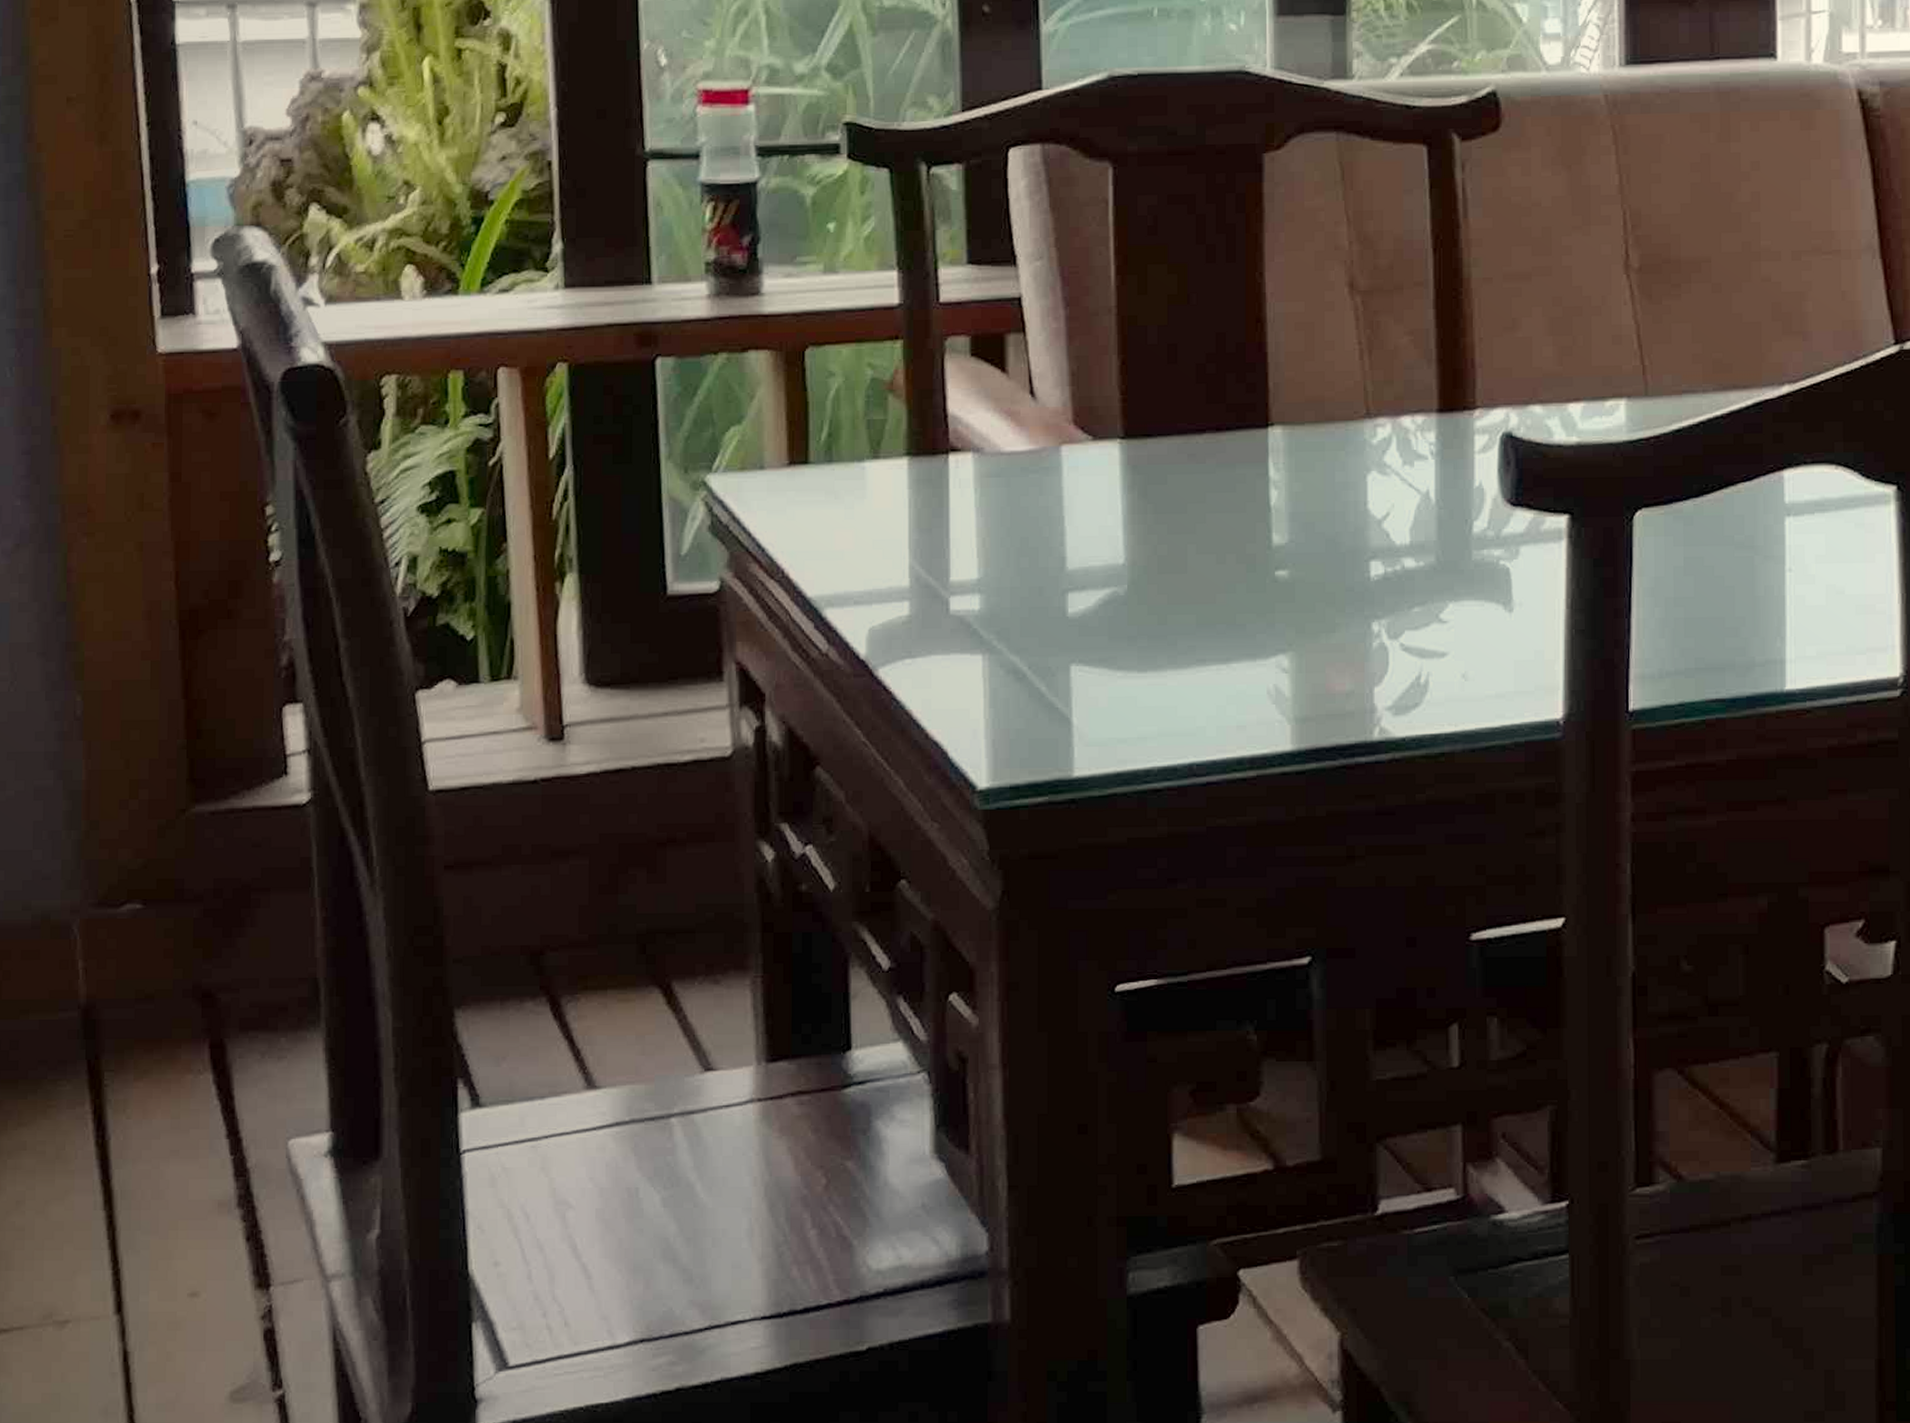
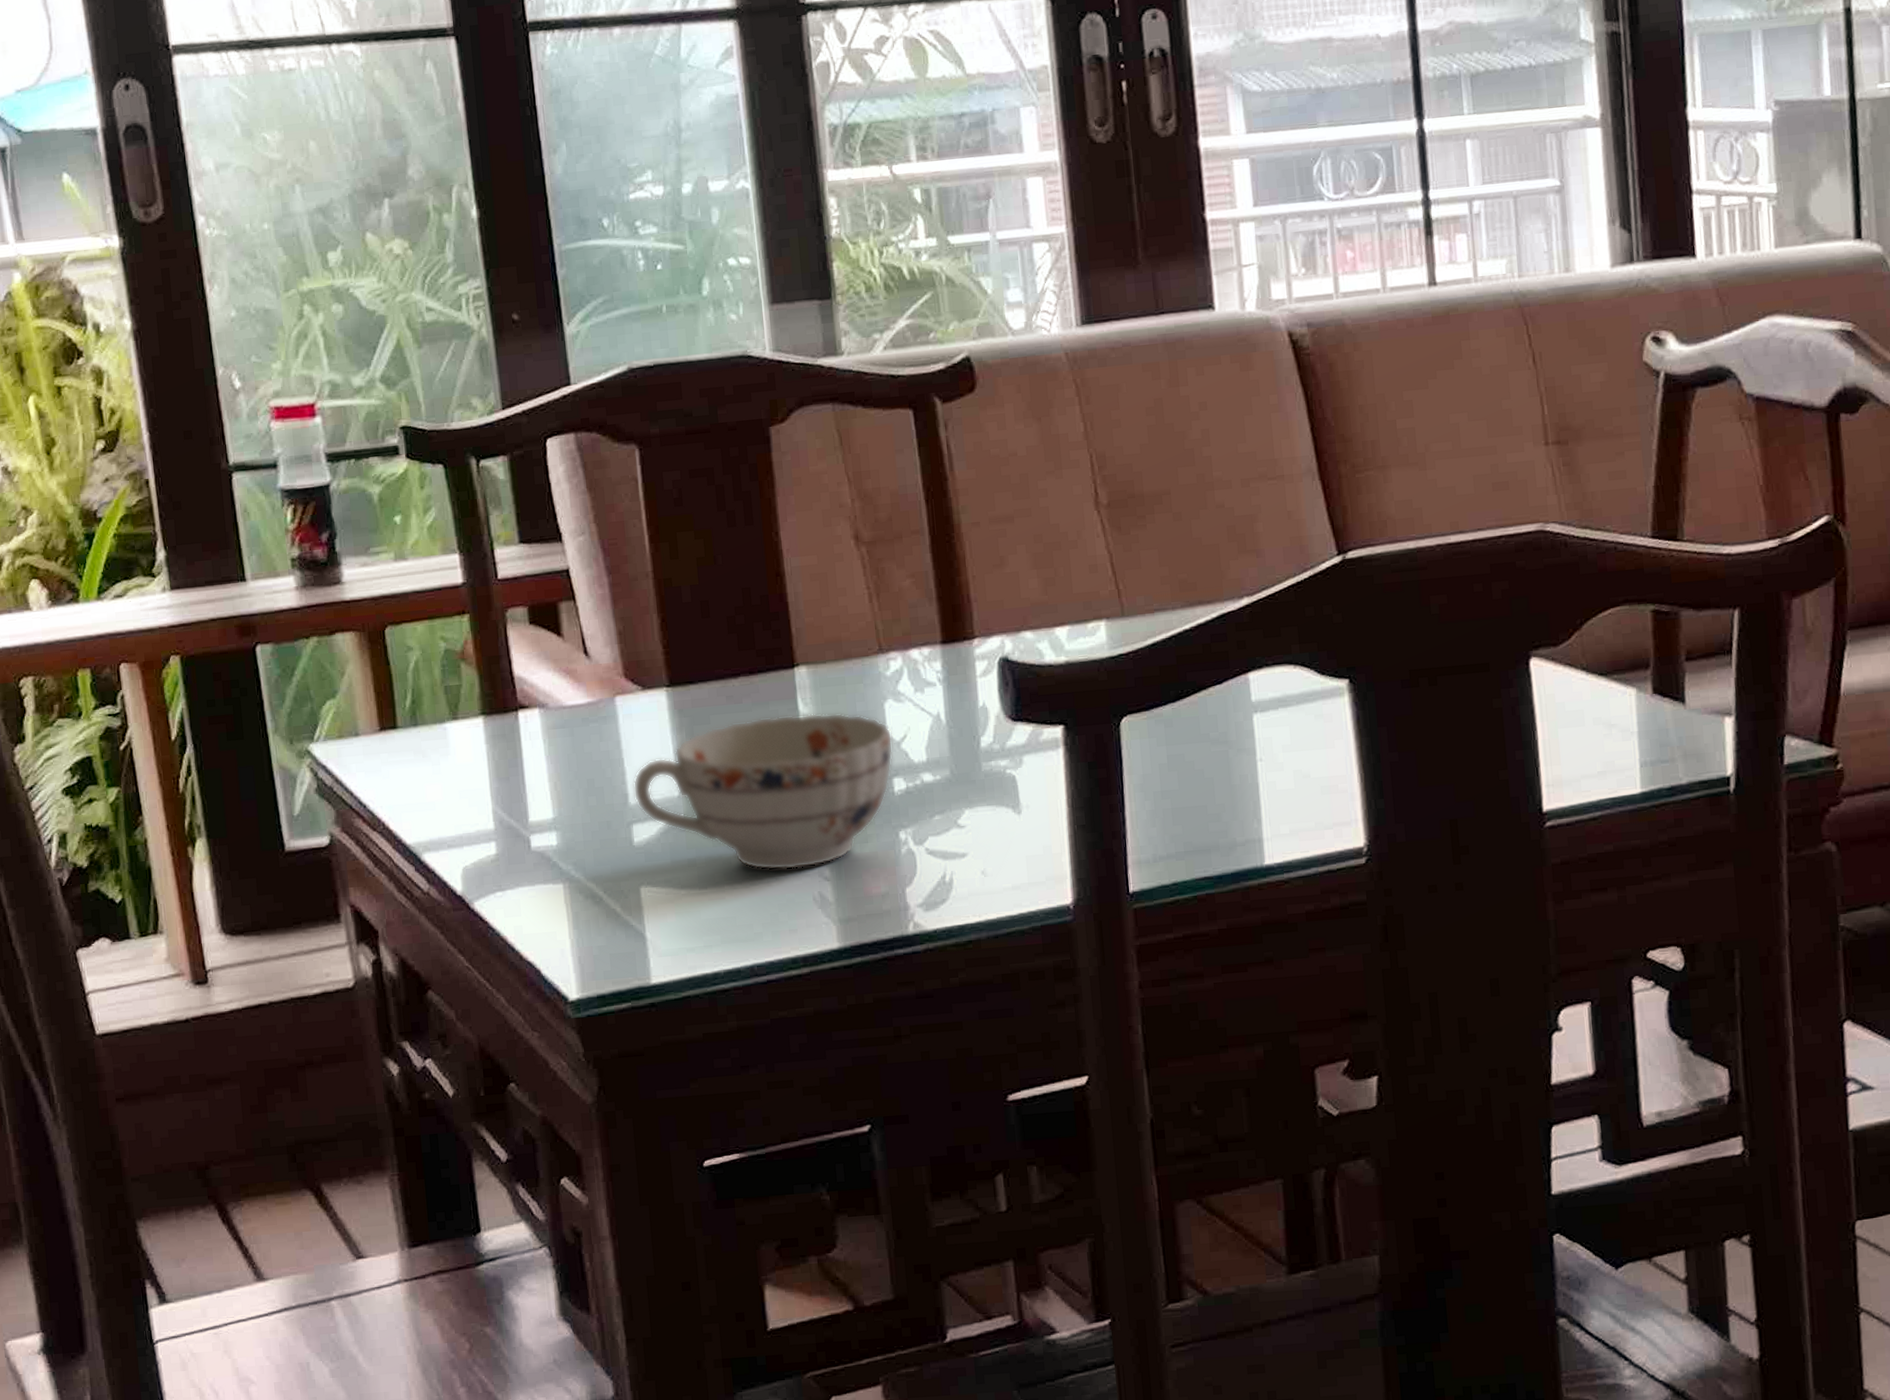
teacup: none [1072,480,1373,658] -> present [633,713,893,871]

